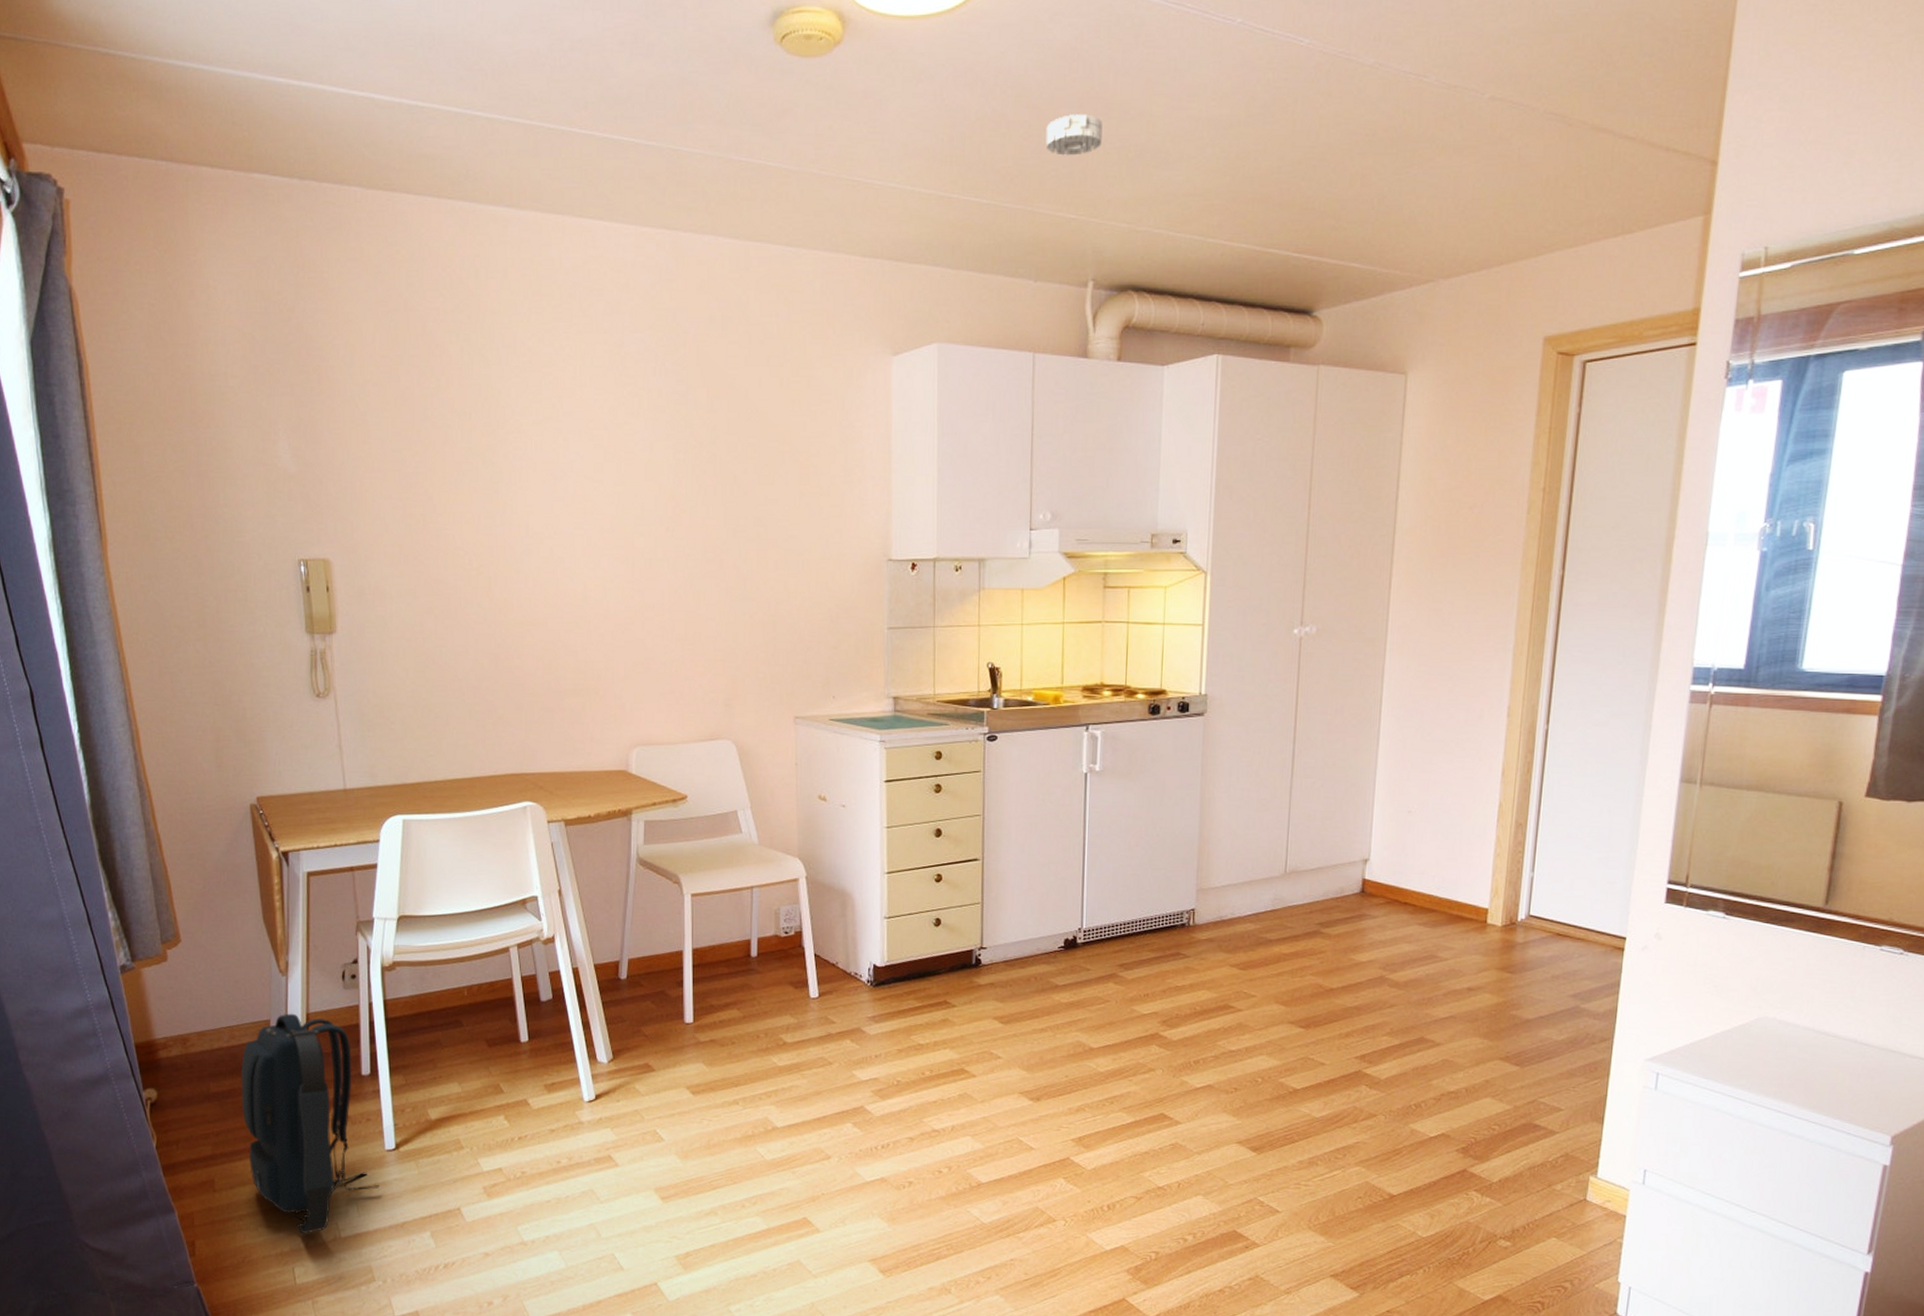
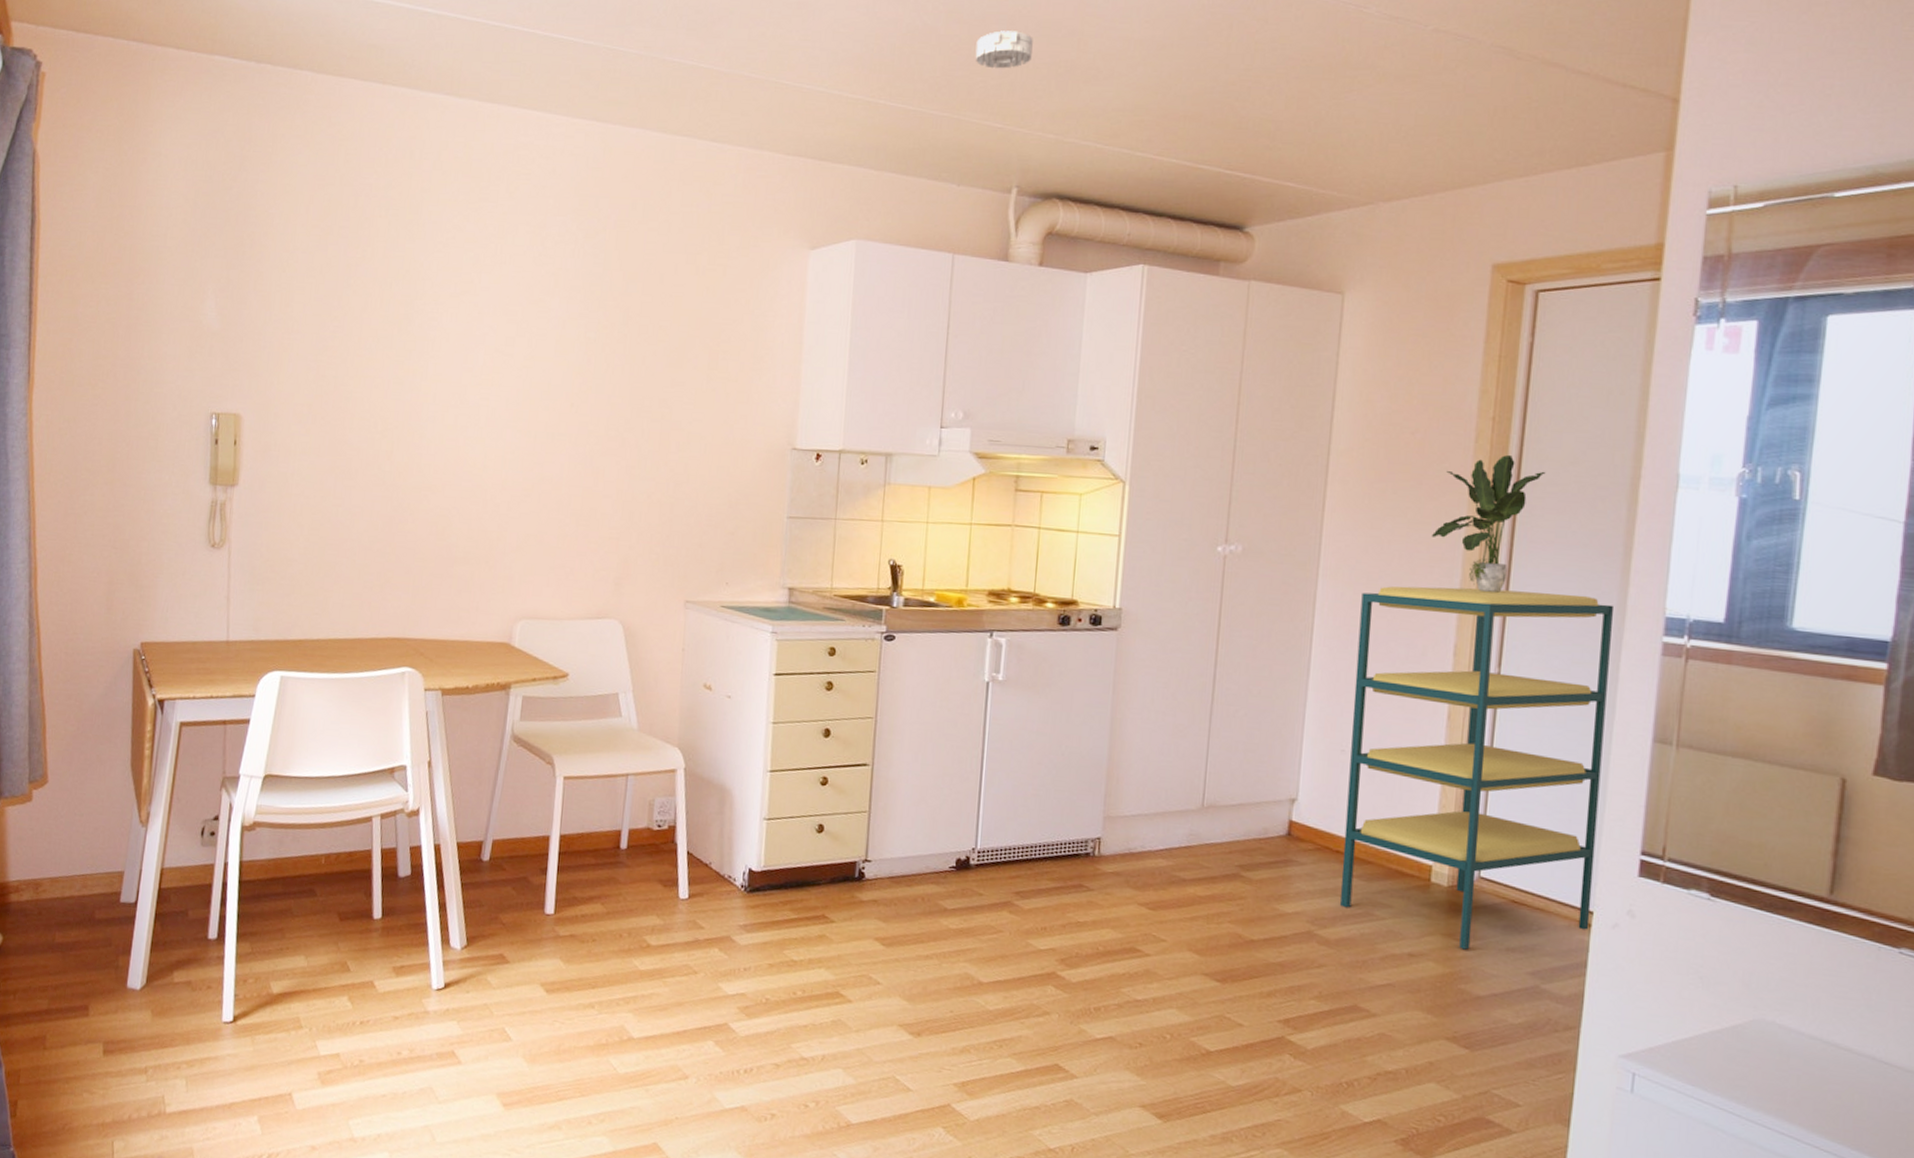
backpack: present [241,1013,380,1235] -> none [83,866,213,1106]
shelving unit: none [1408,652,1649,980] -> present [1340,586,1615,950]
potted plant: none [1488,523,1590,655] -> present [1432,454,1546,593]

